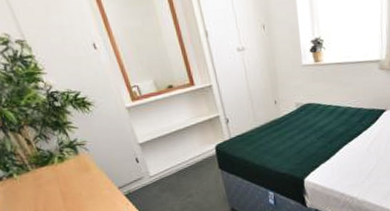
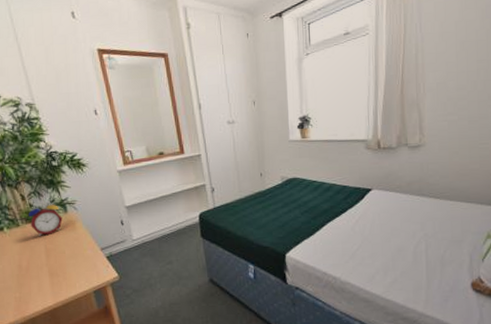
alarm clock: none [37,143,75,180] -> present [29,200,63,236]

